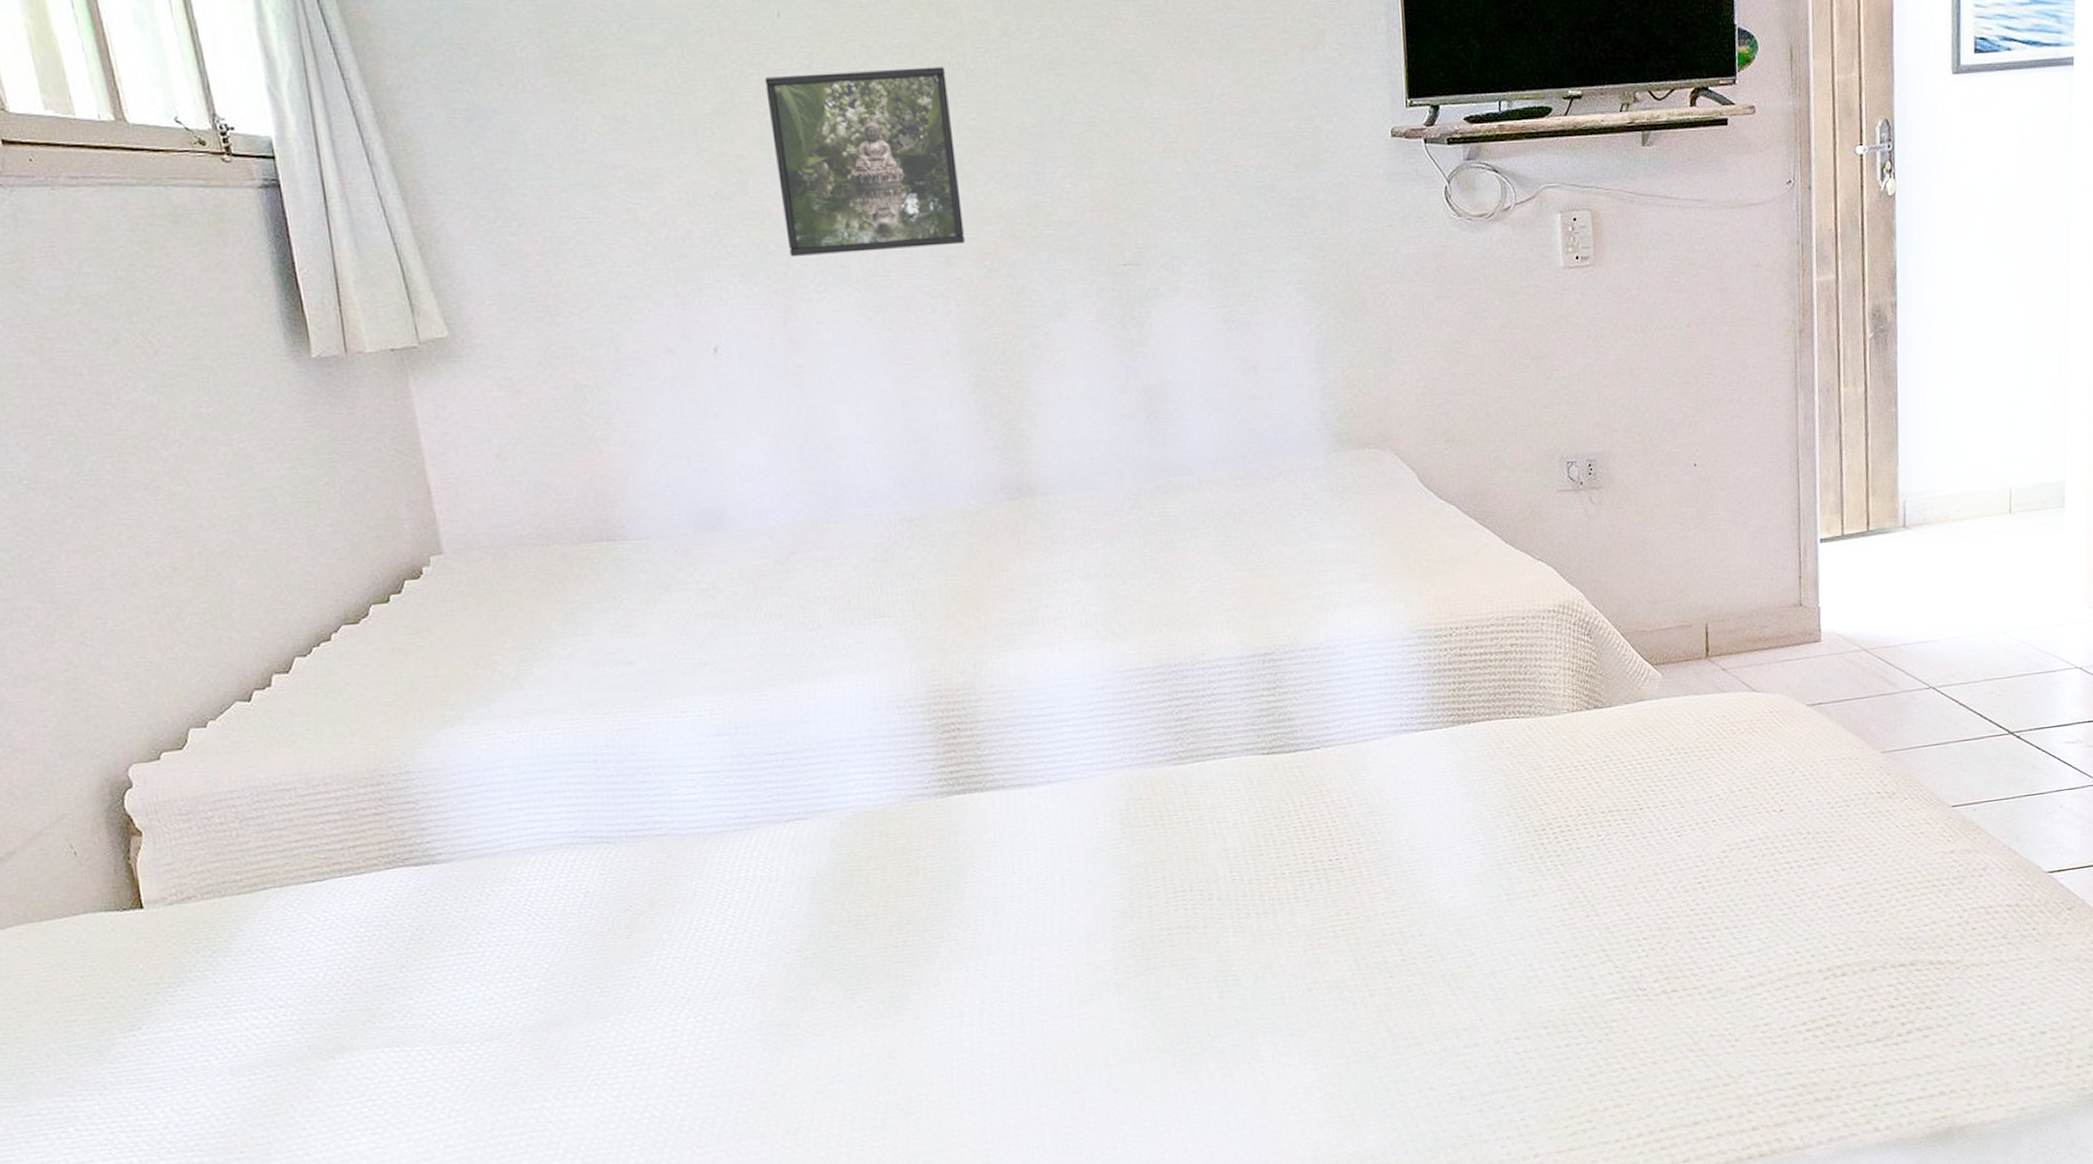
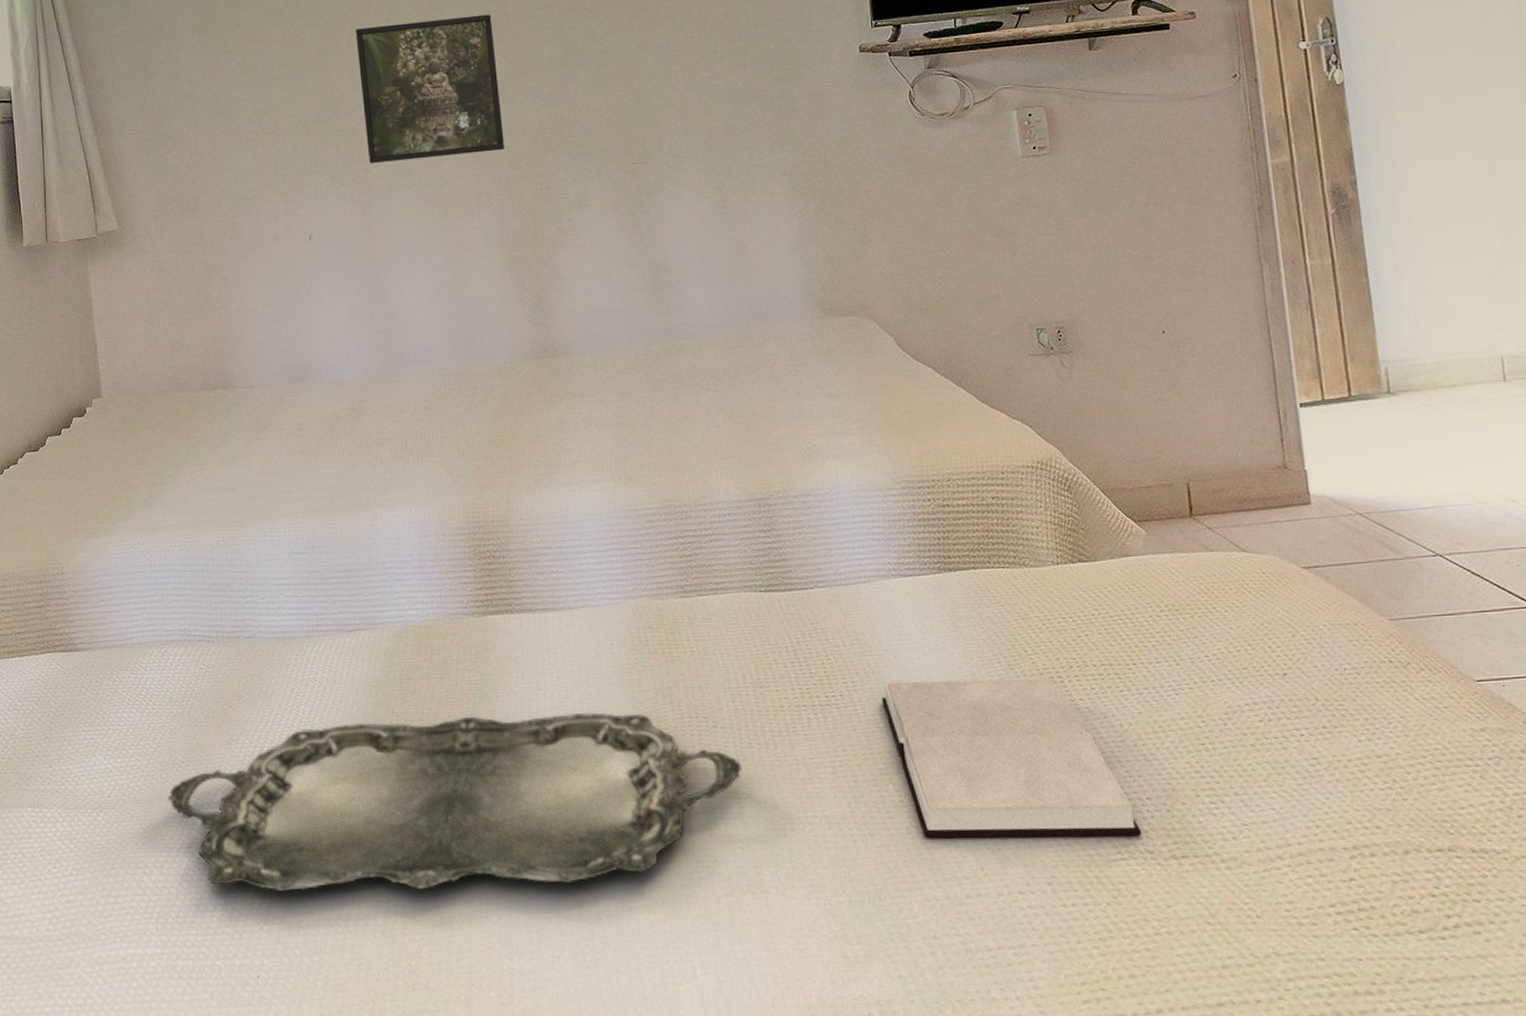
serving tray: none [567,891,1239,1112] -> present [168,713,742,892]
hardback book: none [1387,826,1636,994] -> present [881,677,1142,838]

